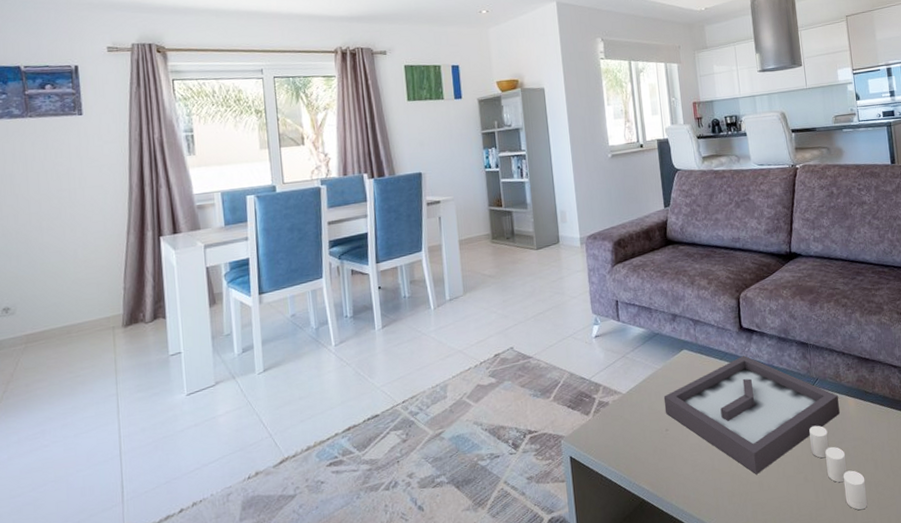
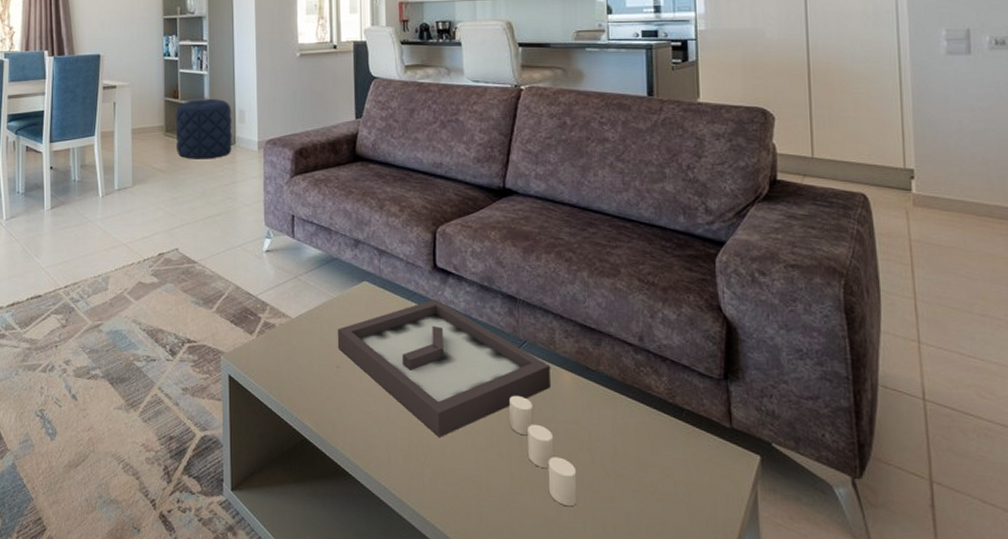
pouf: none [500,203,557,262] -> present [175,99,232,159]

